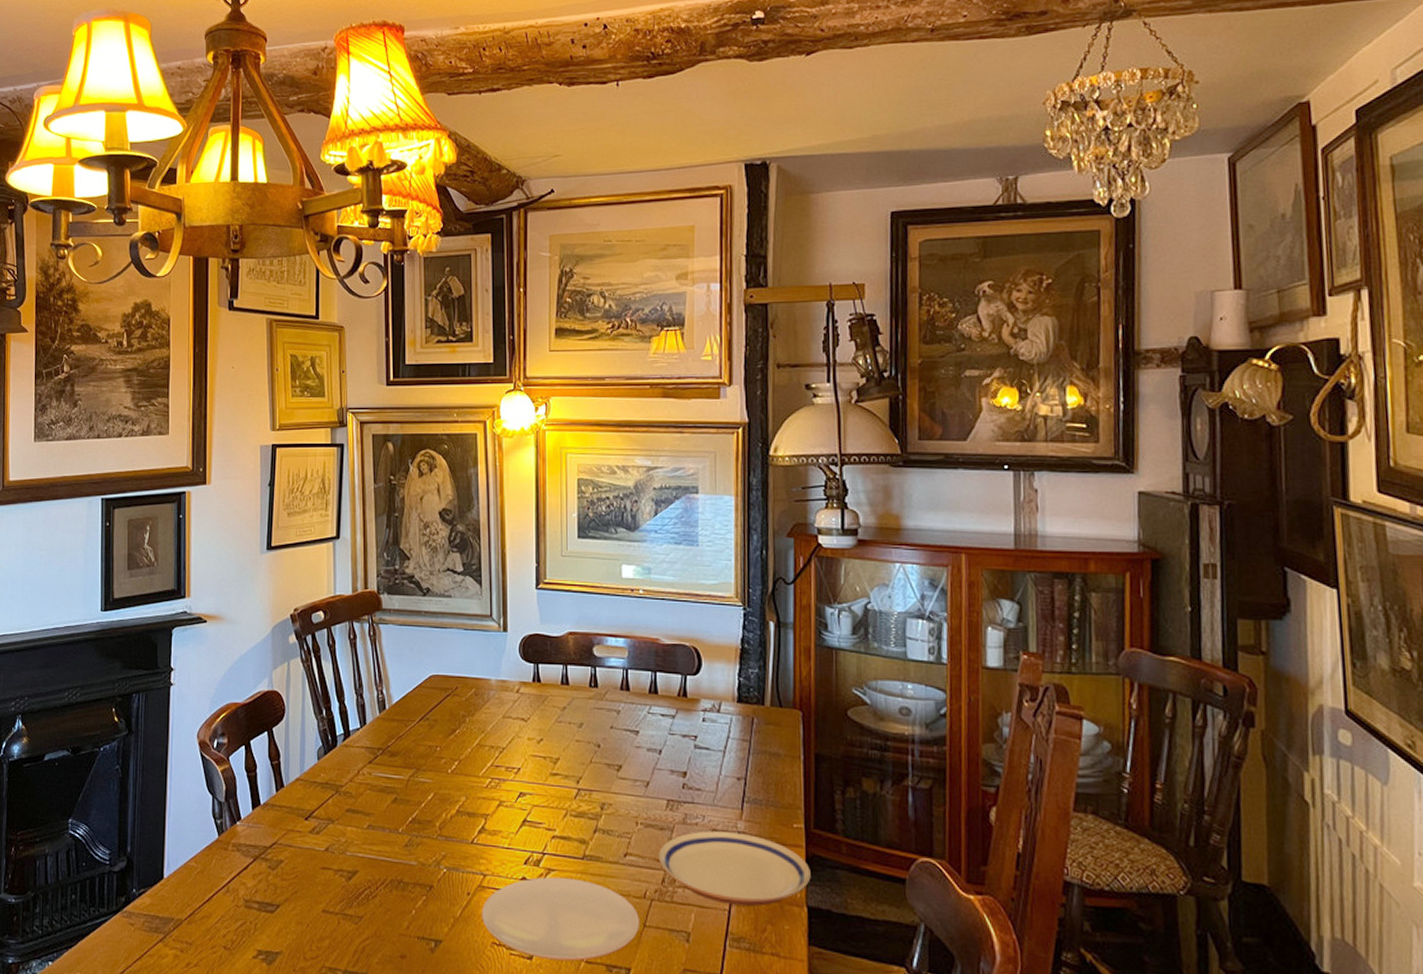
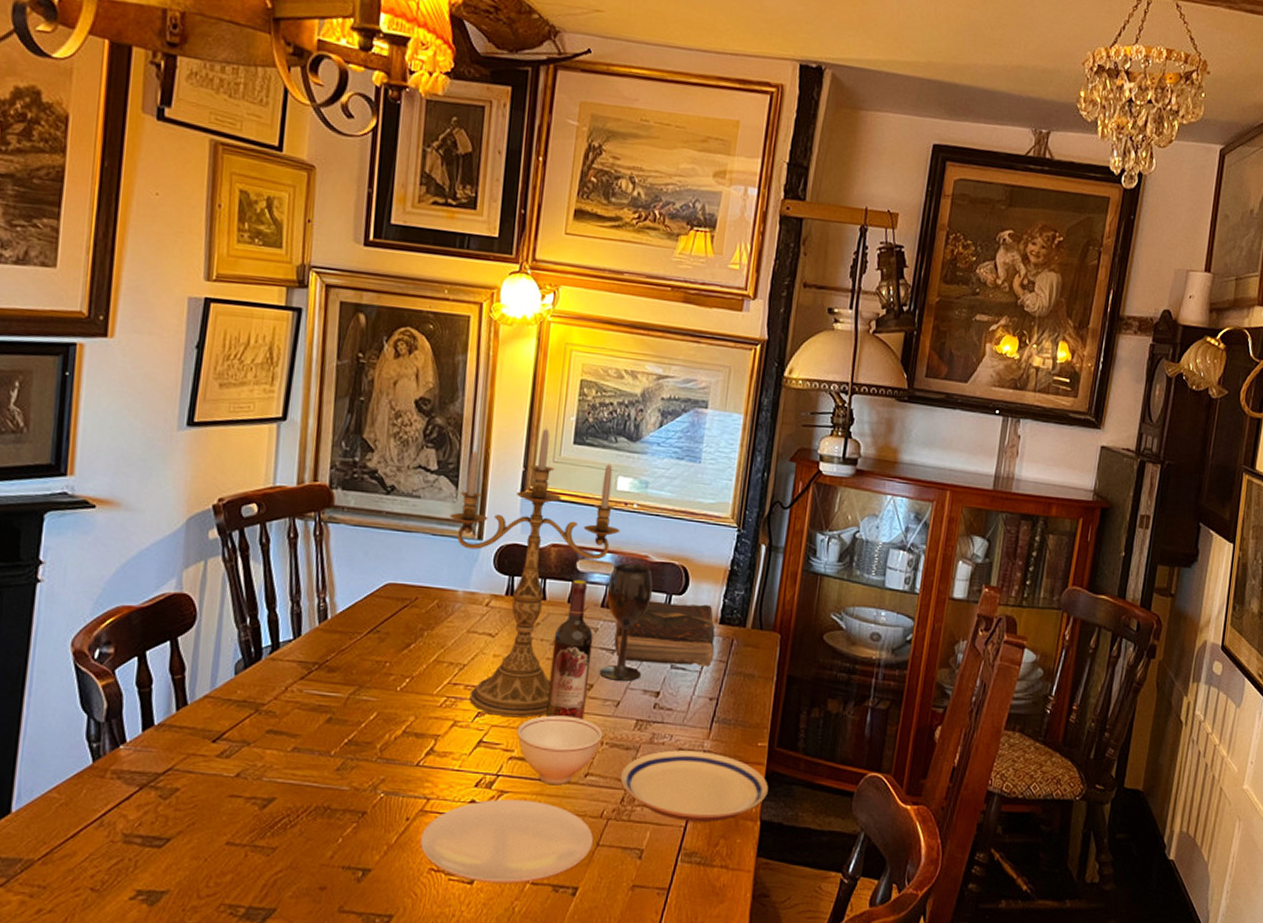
candelabra: none [477,525,630,798] -> present [449,427,621,718]
bowl: none [556,795,637,865] -> present [517,715,603,786]
wine bottle: none [580,664,617,800] -> present [546,579,593,720]
wine glass: none [624,647,668,762] -> present [599,563,653,681]
book: none [636,682,736,746] -> present [614,600,715,667]

